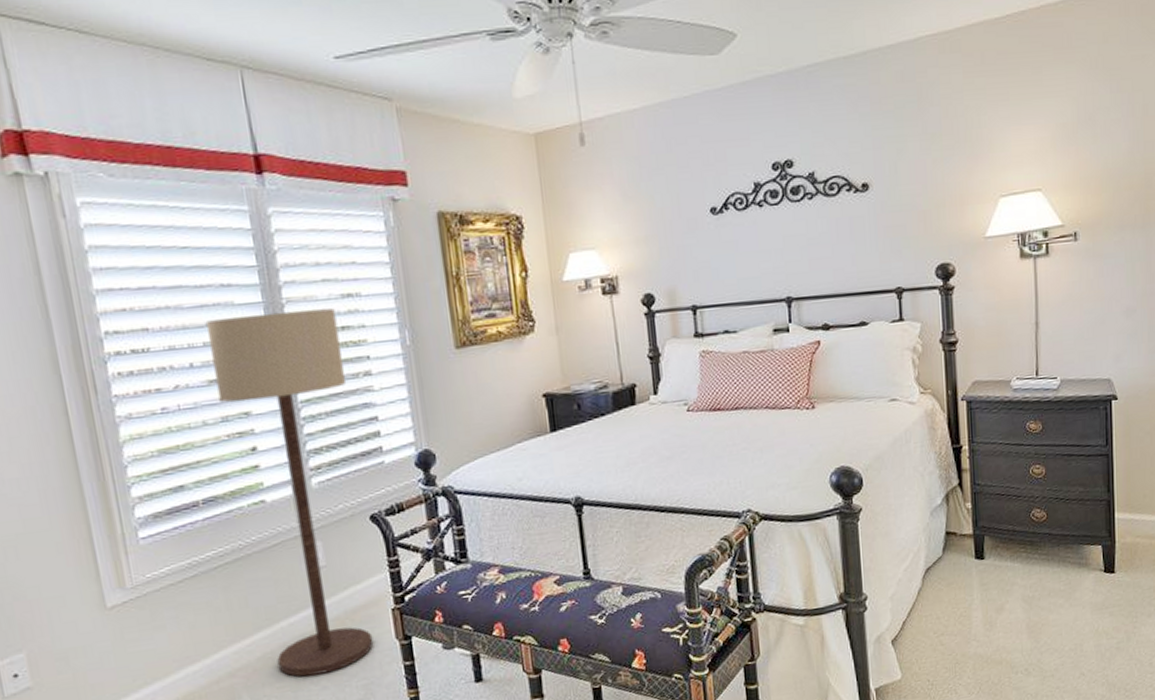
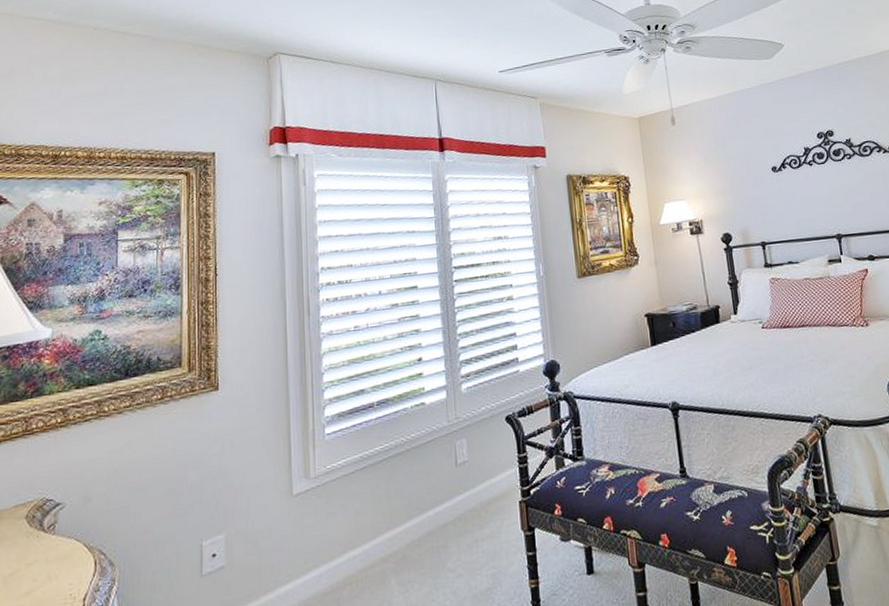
floor lamp: present [207,308,374,677] -> none [395,248,503,565]

